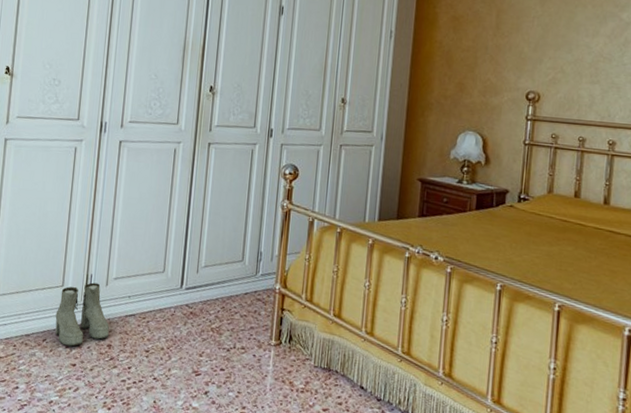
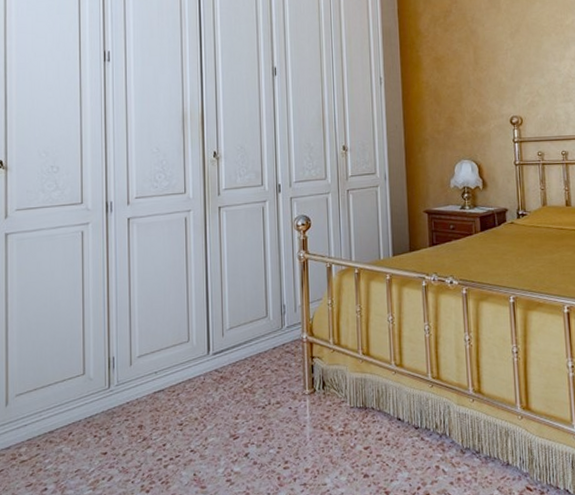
boots: present [55,282,109,347] -> none [79,364,138,435]

